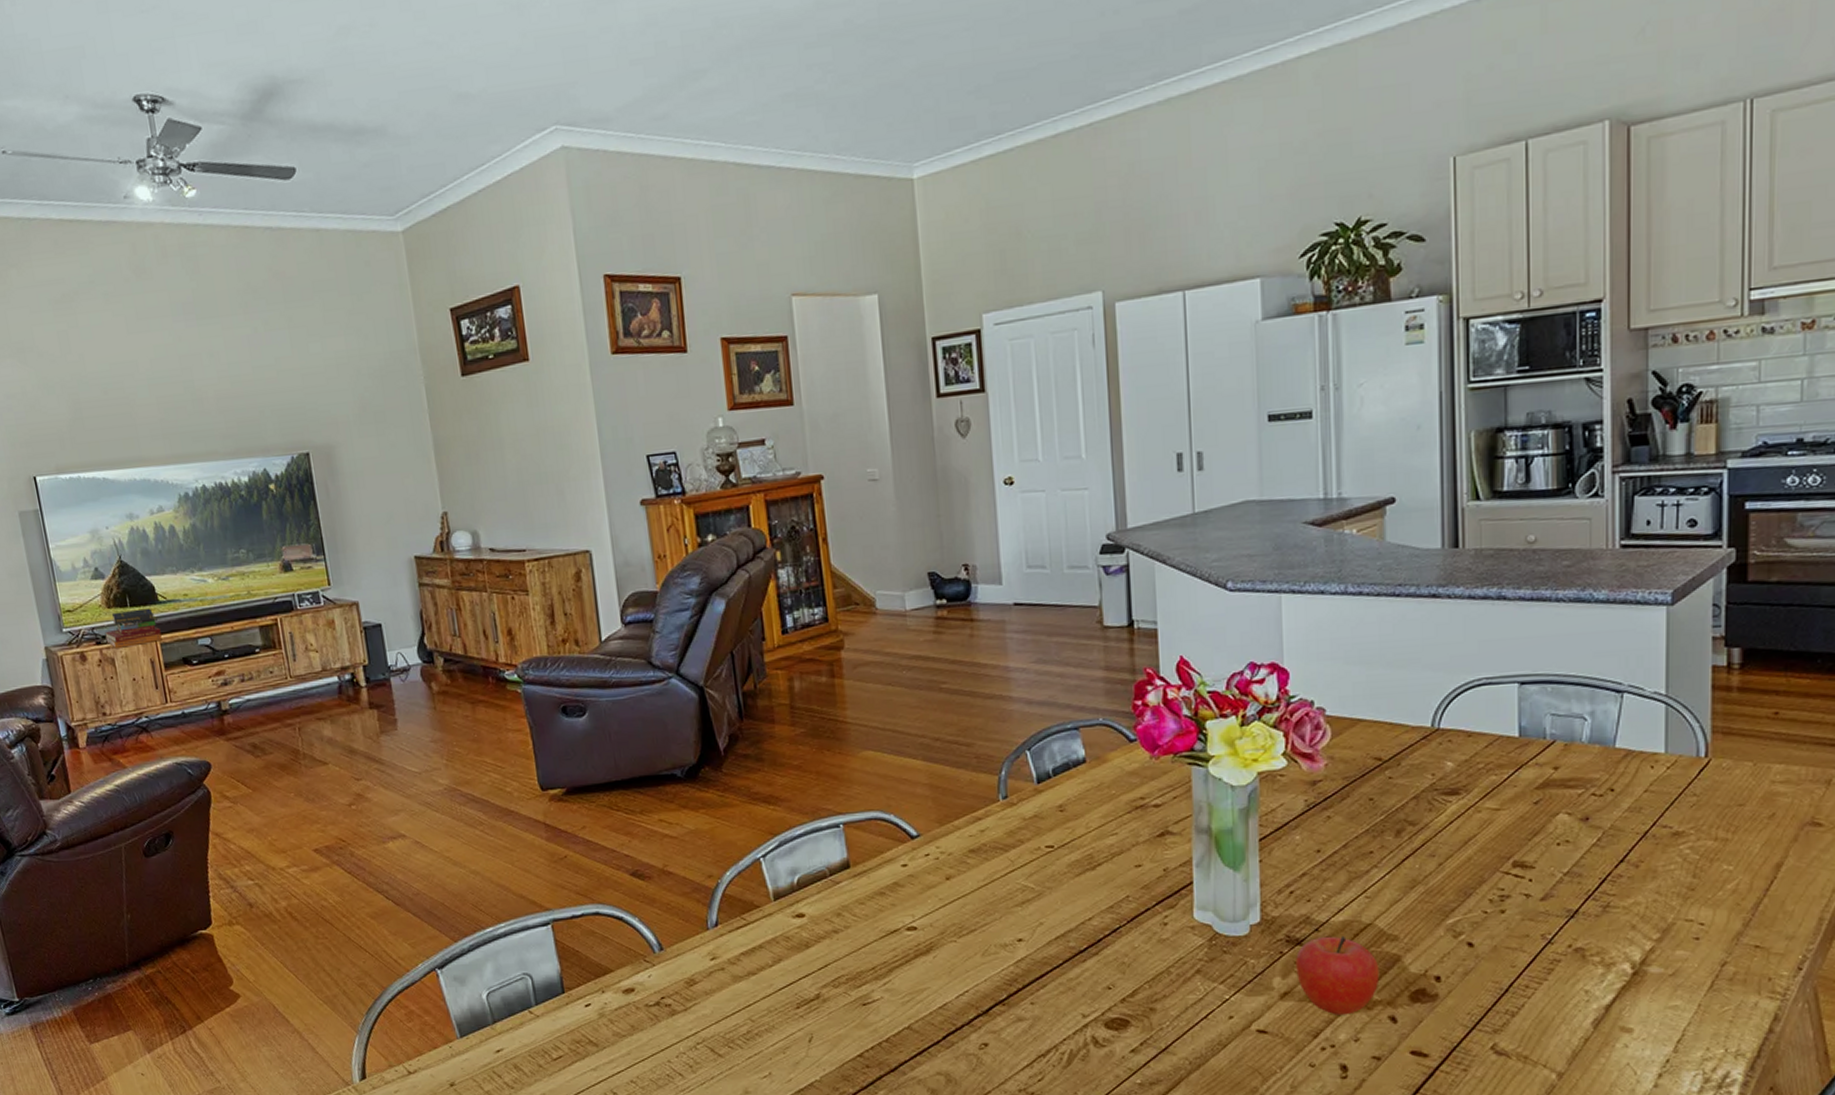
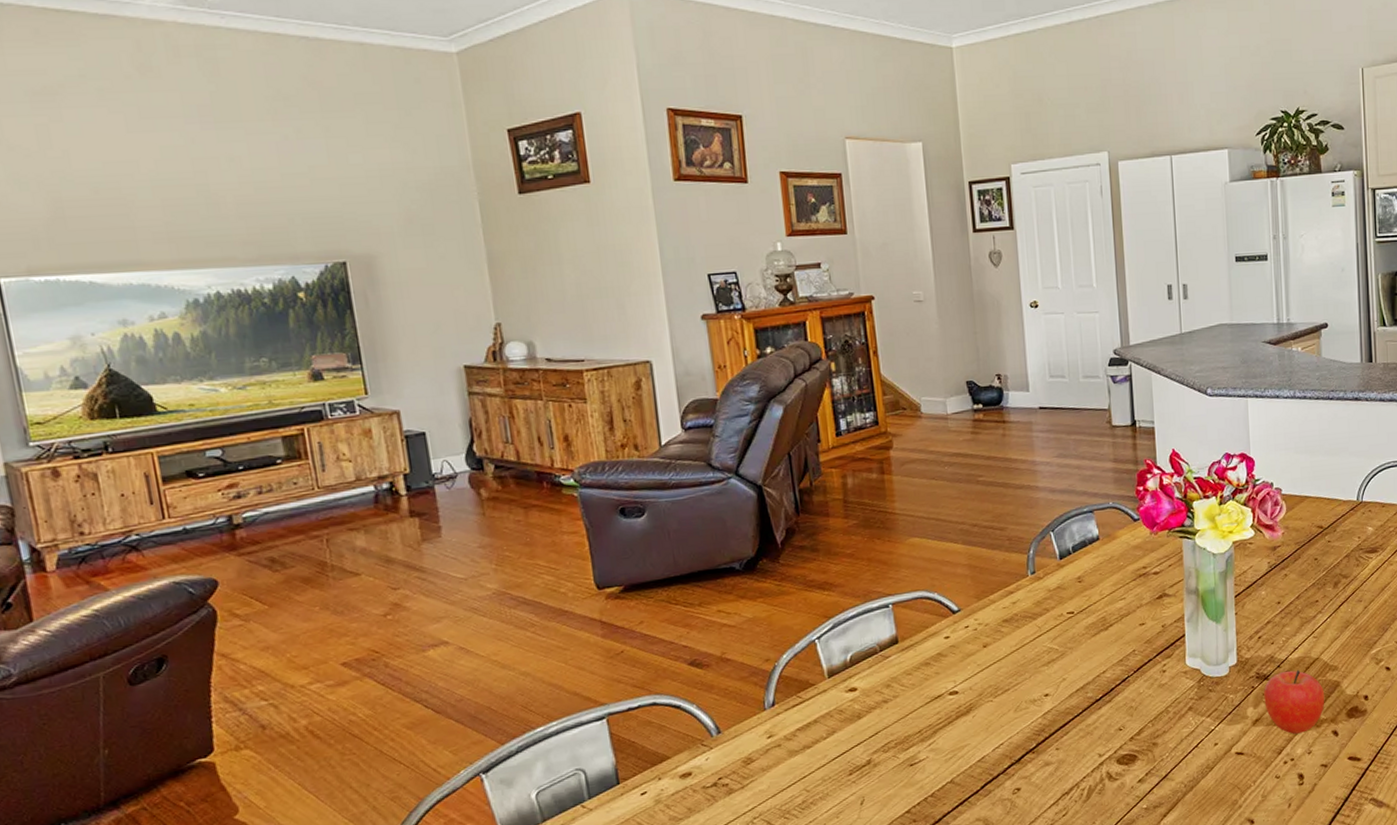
books: present [105,608,162,648] -> none [85,419,160,463]

